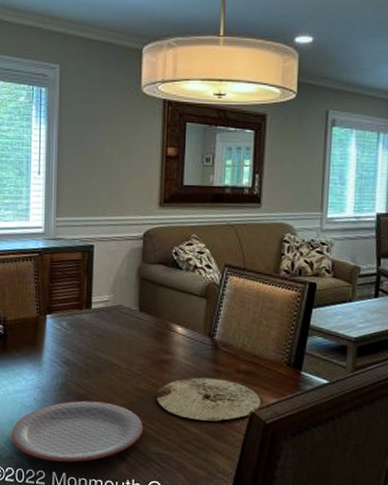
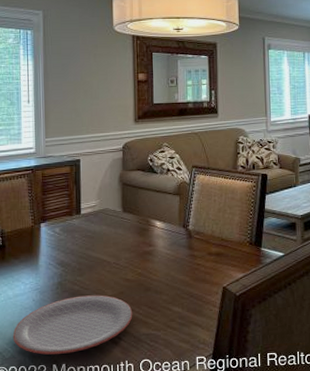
plate: present [156,377,261,422] -> none [142,262,230,300]

